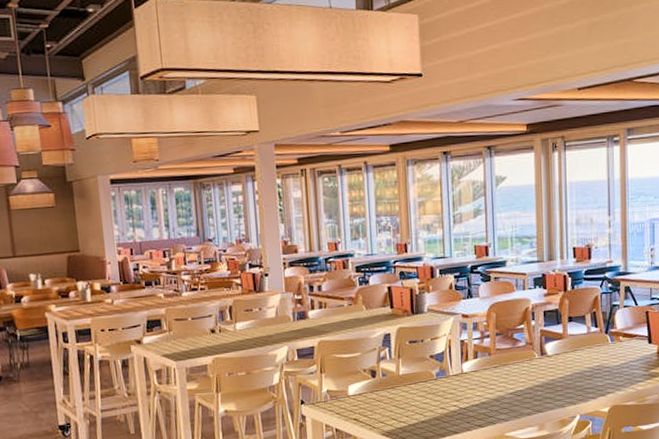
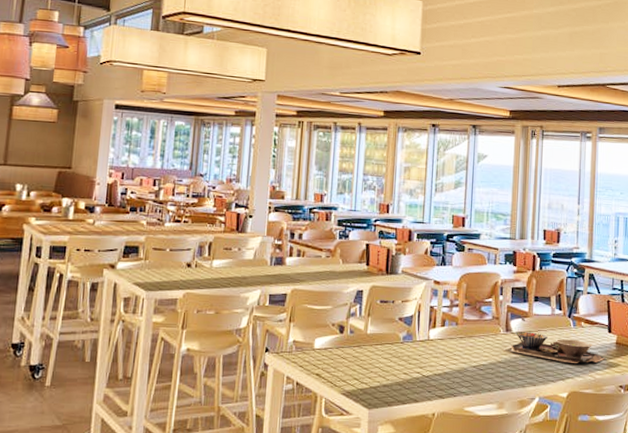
food tray: none [539,339,647,380] -> present [503,317,606,364]

